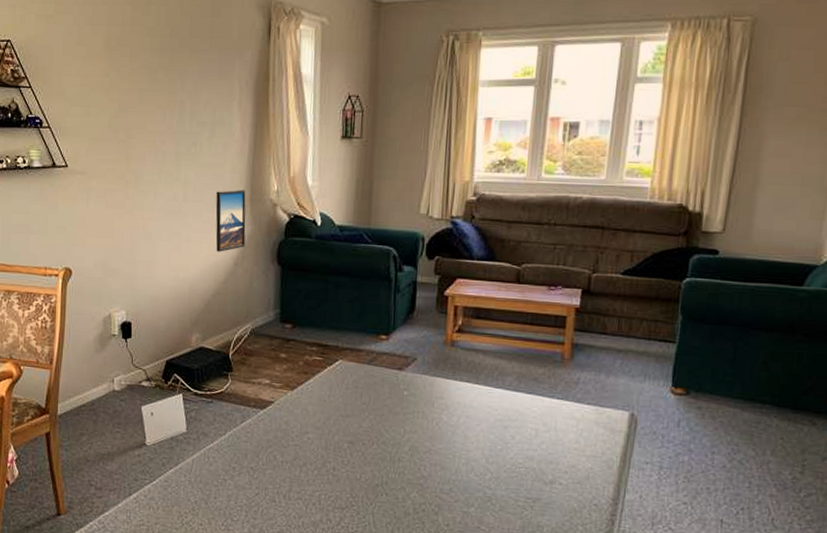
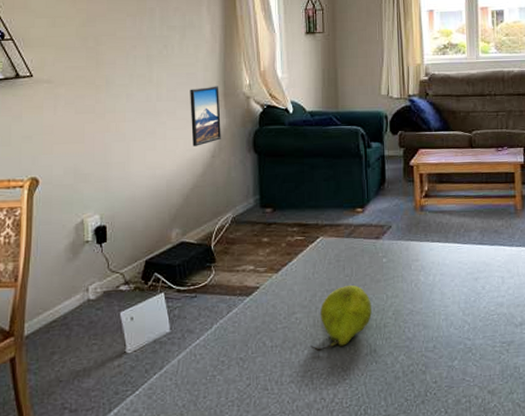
fruit: none [320,413,387,474] -> present [310,284,372,352]

